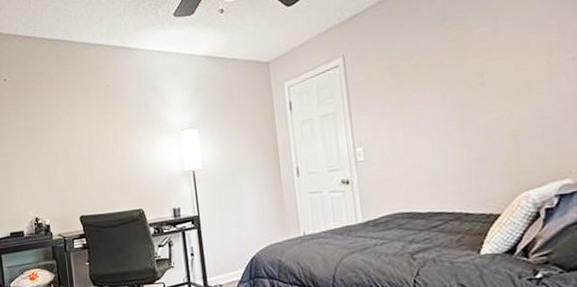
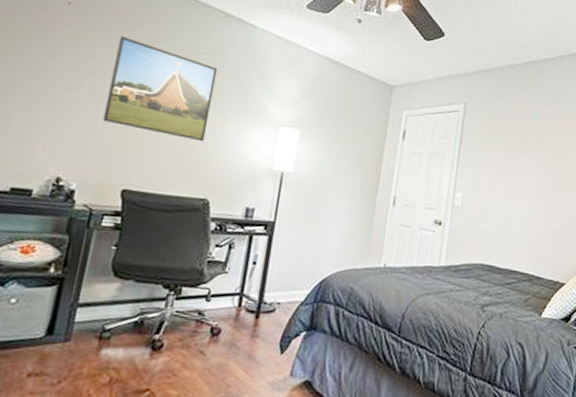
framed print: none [45,92,126,166] -> present [102,35,218,142]

